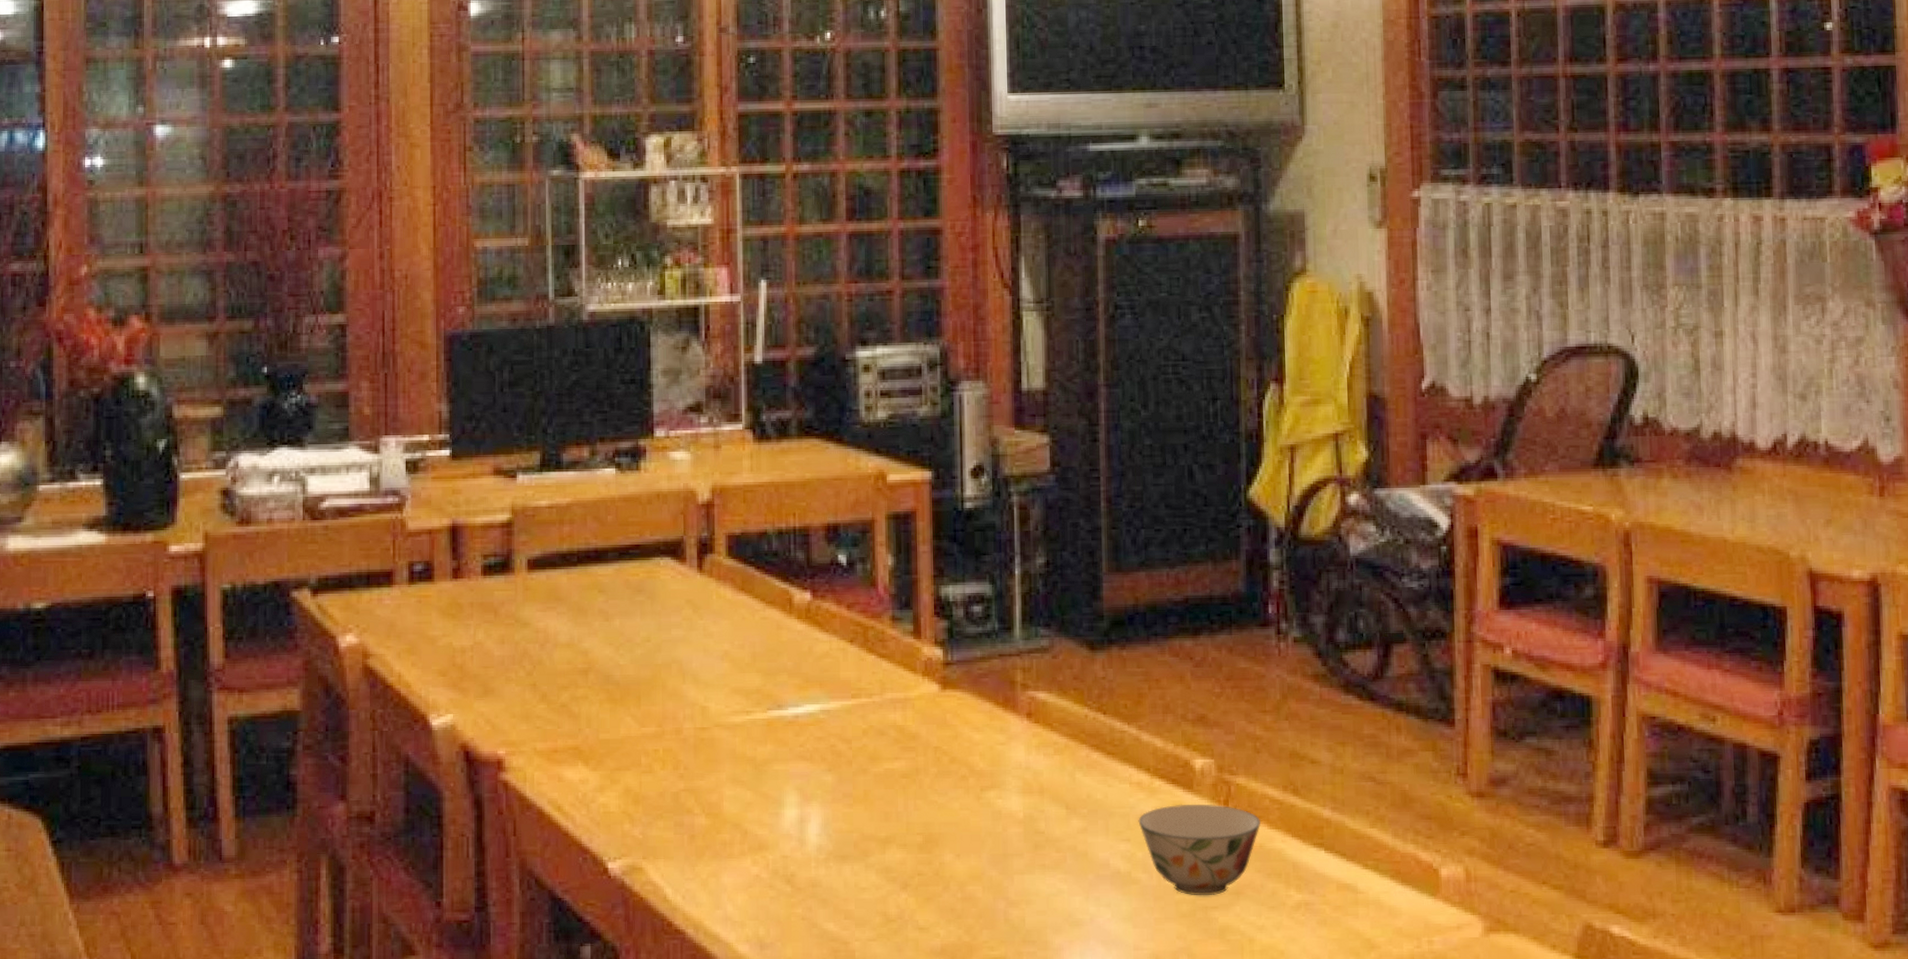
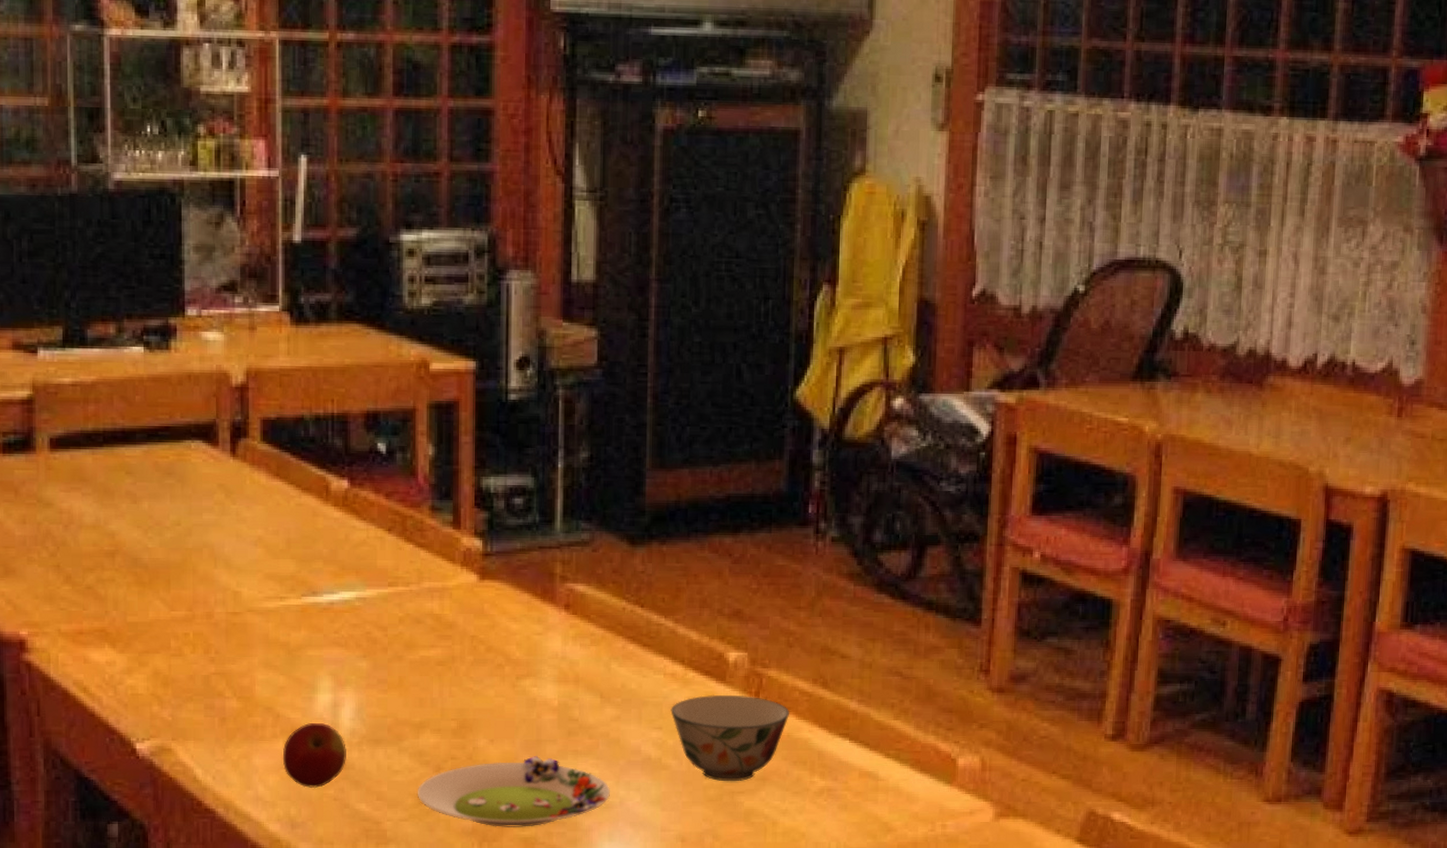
apple: none [751,840,814,908] -> present [283,723,346,789]
salad plate: none [885,870,1080,947] -> present [418,755,610,827]

